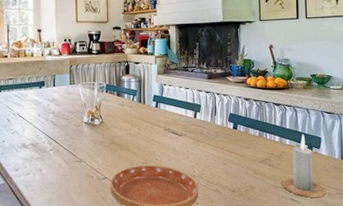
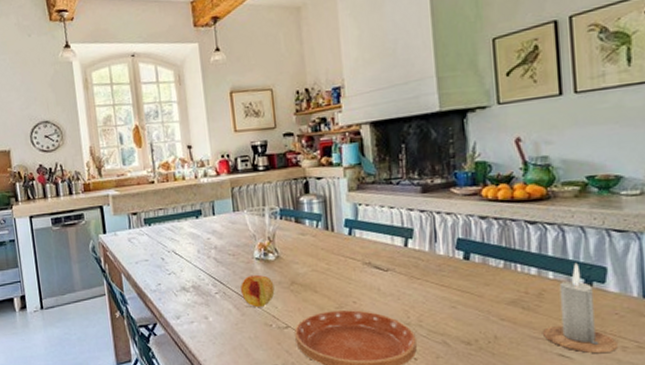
fruit: none [71,135,97,162] -> present [241,274,275,307]

